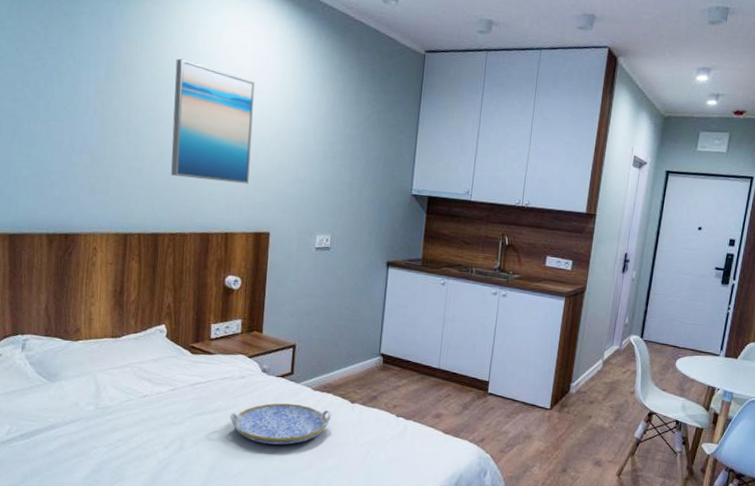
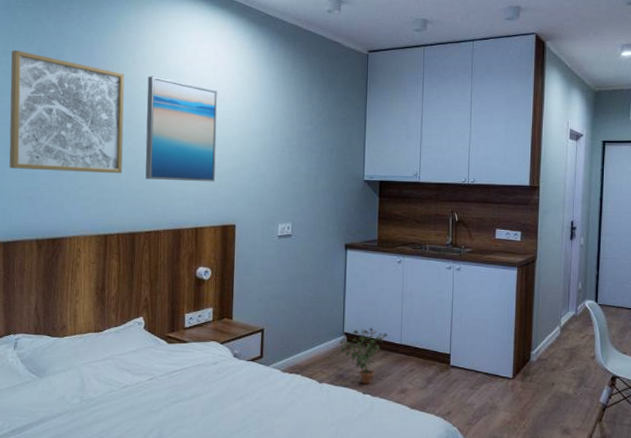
wall art: none [15,14,150,168] -> present [9,49,125,174]
serving tray: present [230,403,332,445] -> none [205,387,301,428]
potted plant: none [374,349,426,408] -> present [339,327,388,385]

